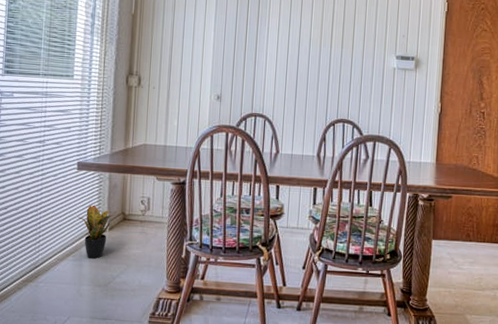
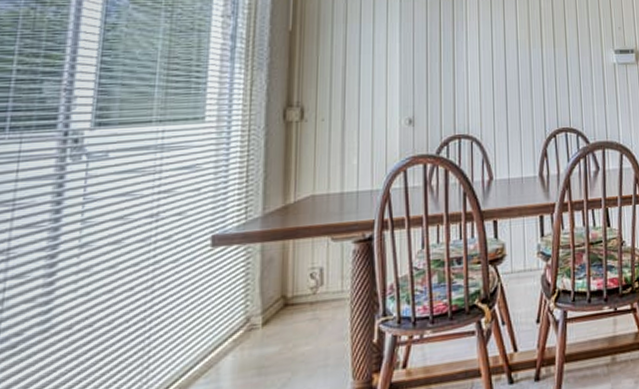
potted plant: present [77,204,115,259] -> none [212,293,271,375]

